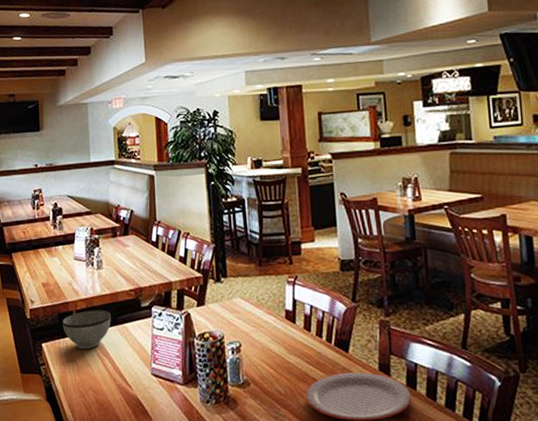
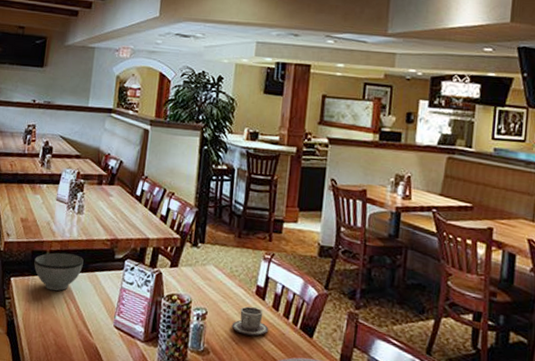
cup: none [267,331,305,360] -> present [231,306,269,336]

